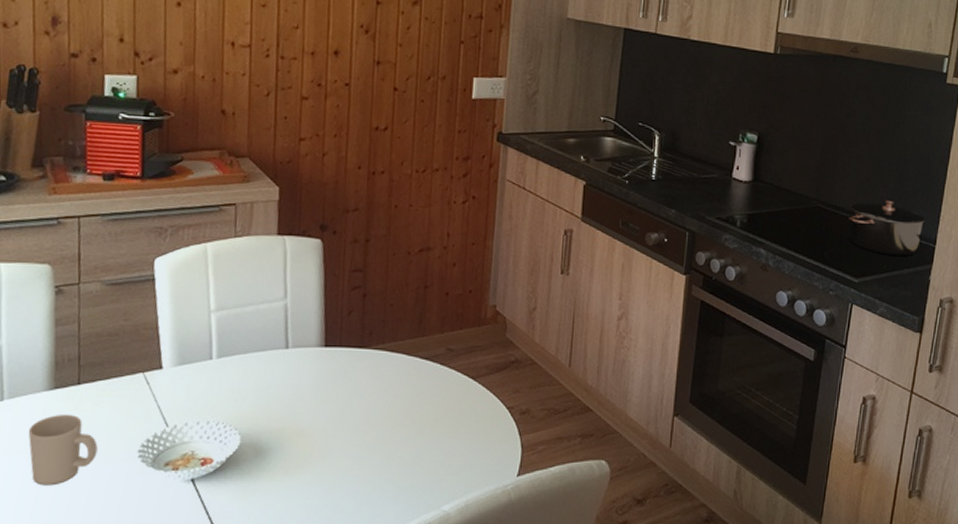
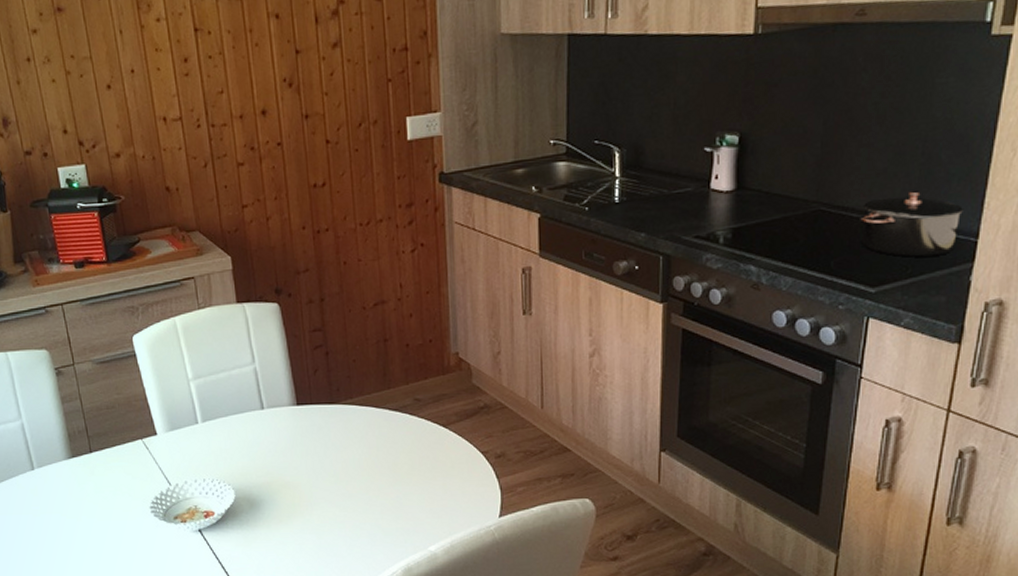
mug: present [28,415,98,486] -> none [58,479,117,539]

